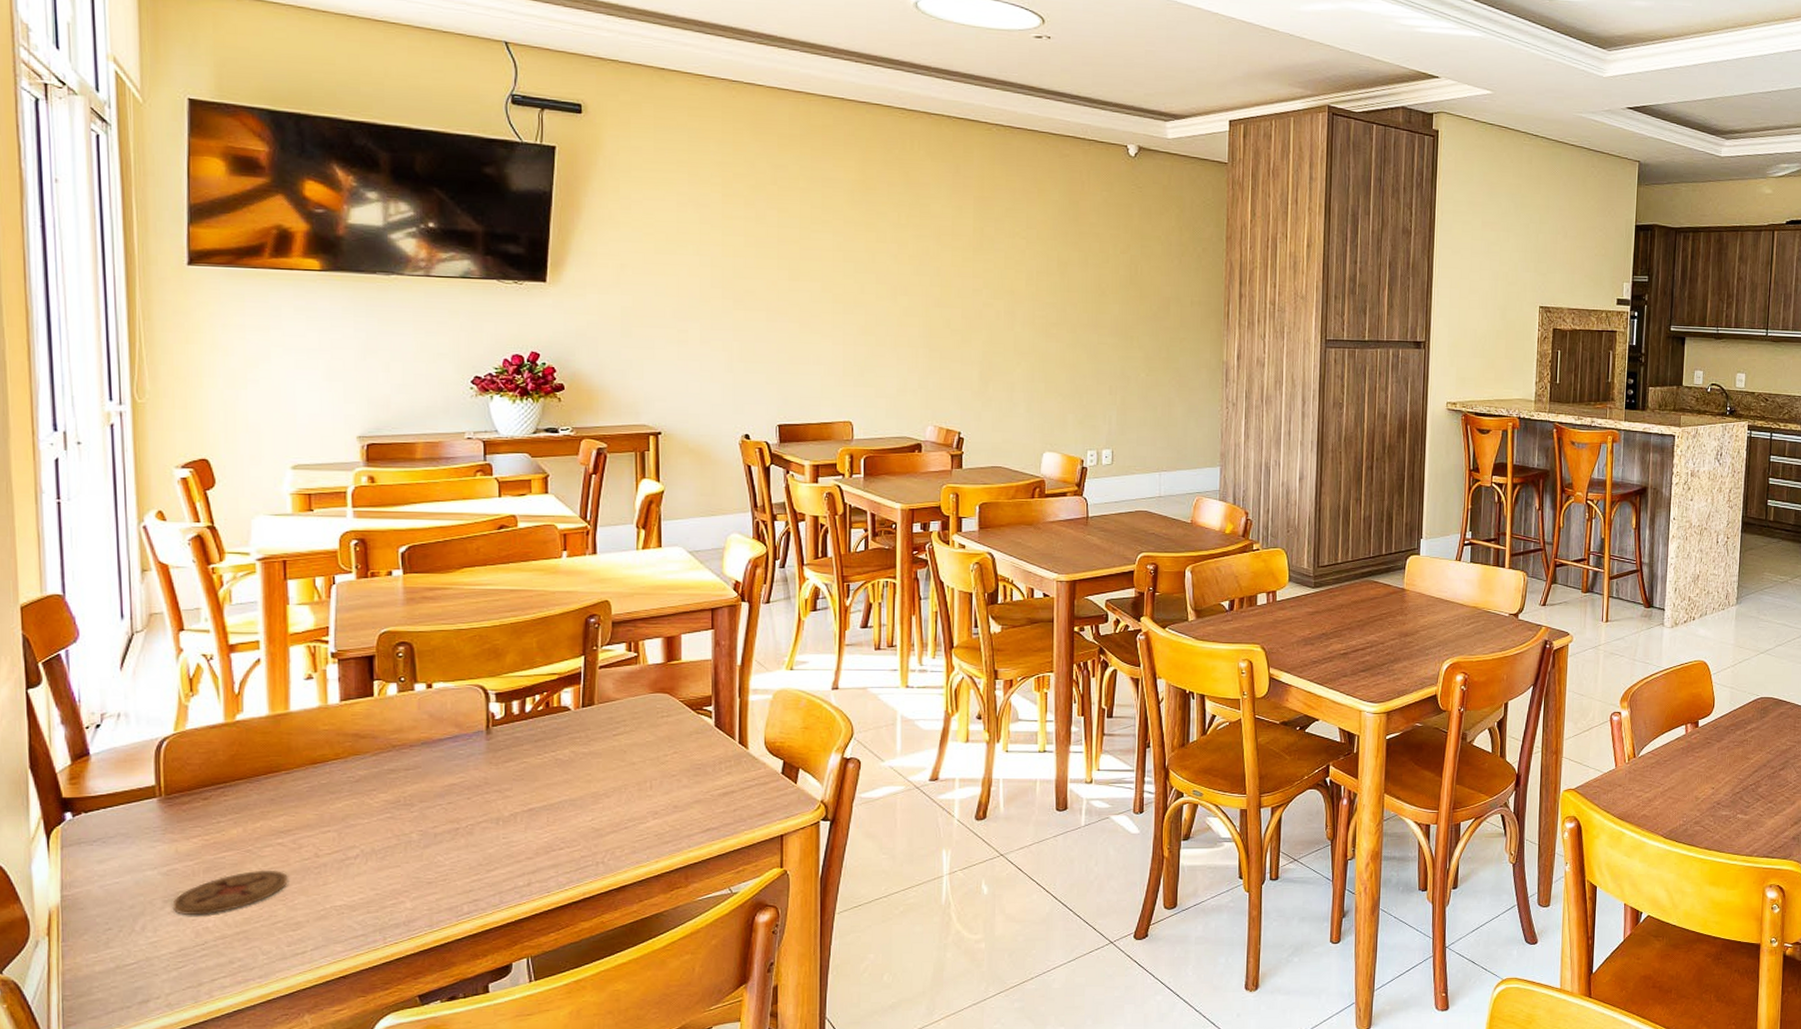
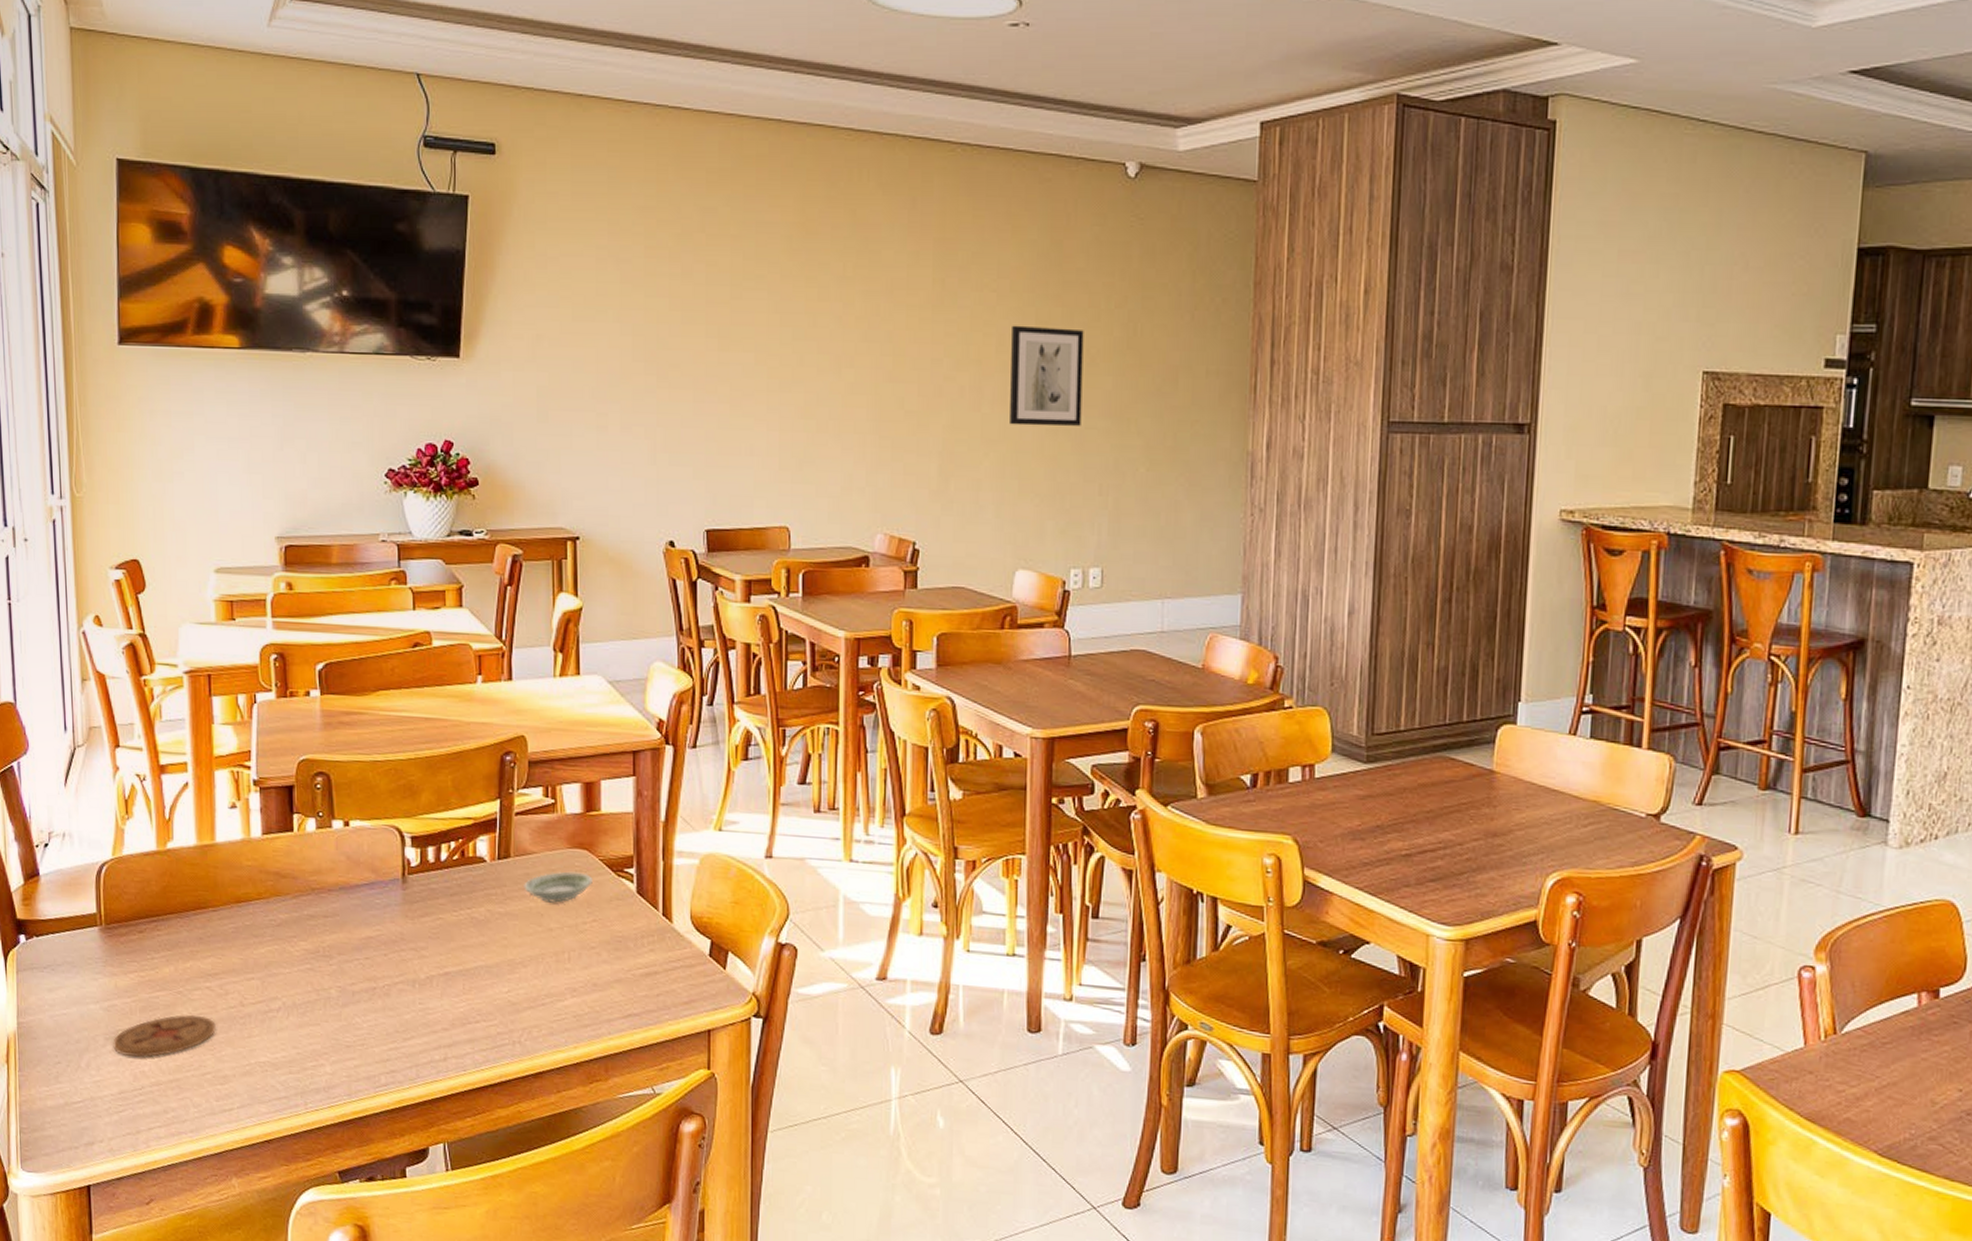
saucer: none [607,713,673,741] -> present [524,871,593,903]
wall art: none [1037,264,1096,342] -> present [1010,325,1084,427]

